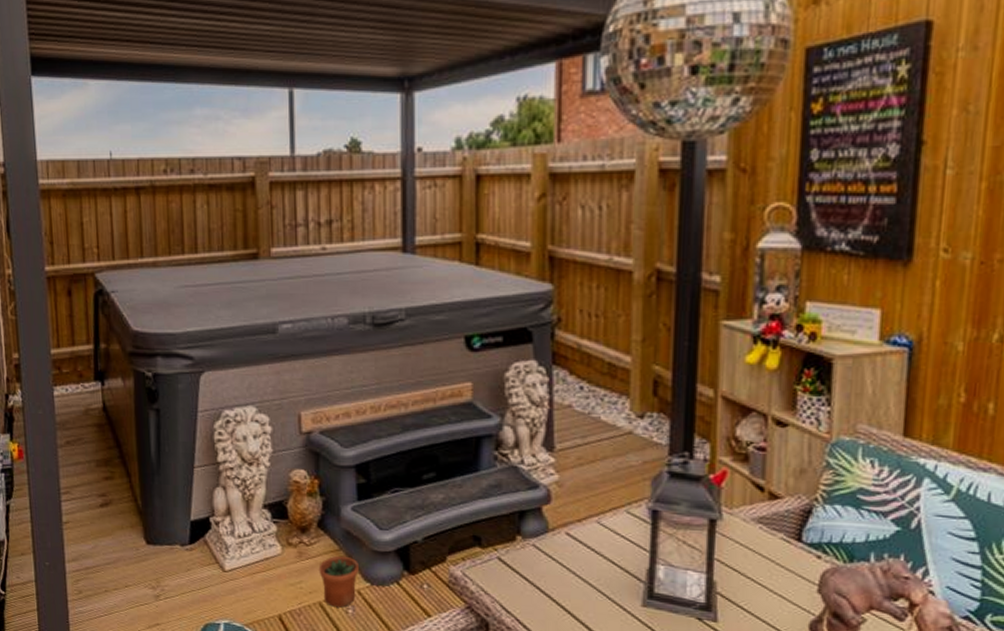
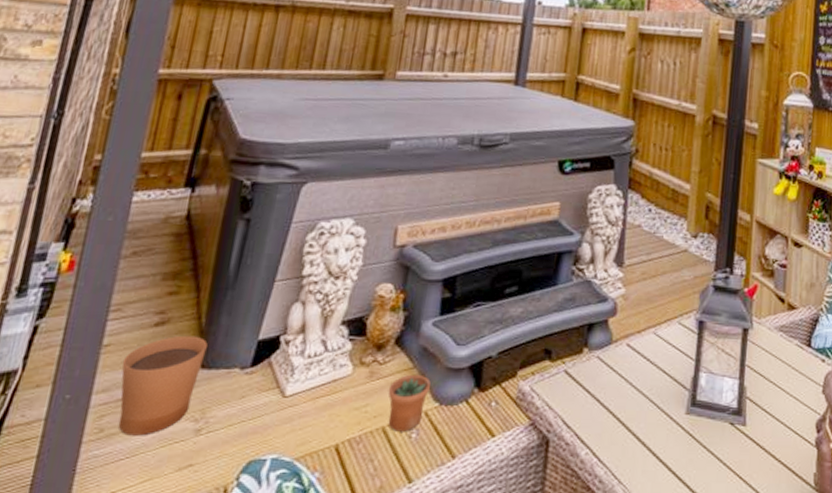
planter: none [82,515,148,598] -> present [118,335,208,436]

